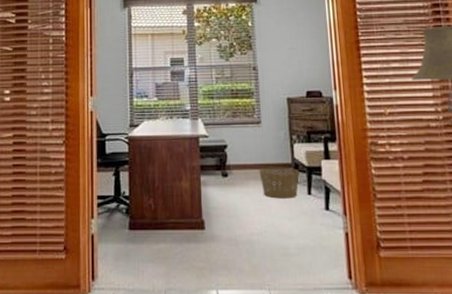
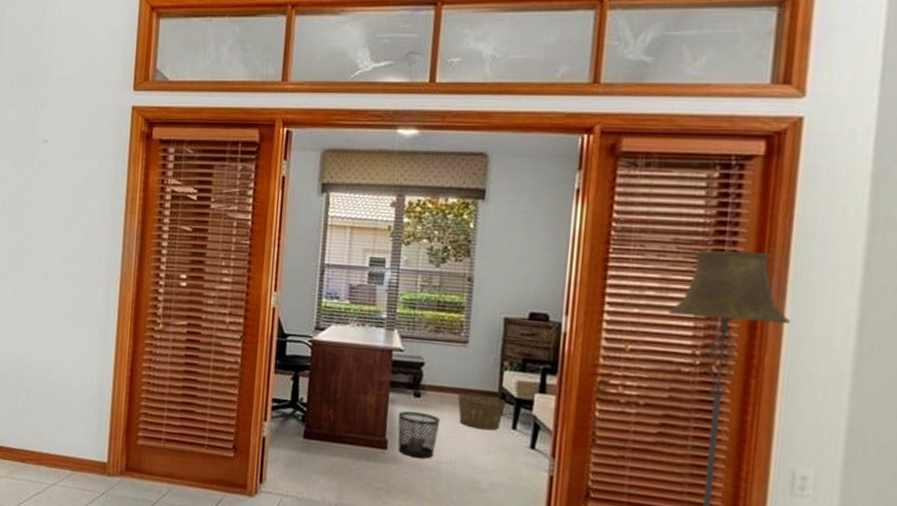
waste bin: none [210,190,248,233] -> present [398,411,441,459]

